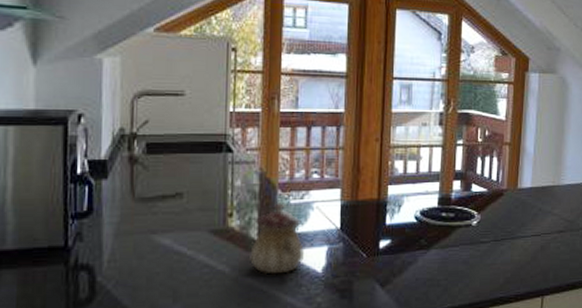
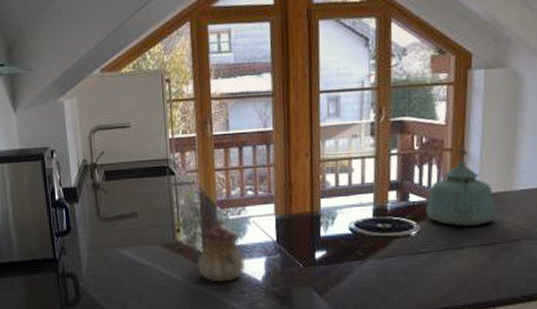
kettle: none [486,142,545,217] -> present [426,147,495,226]

